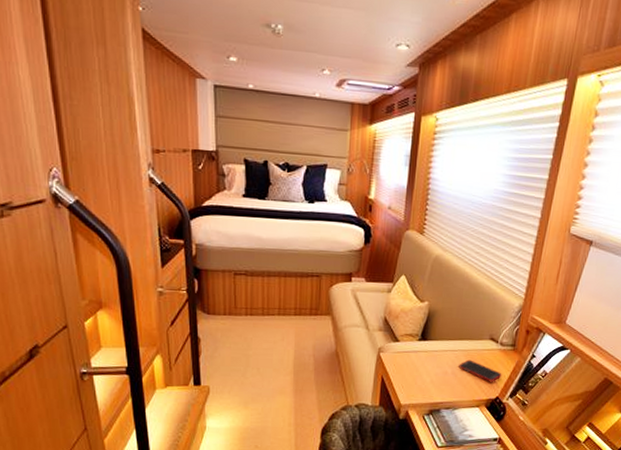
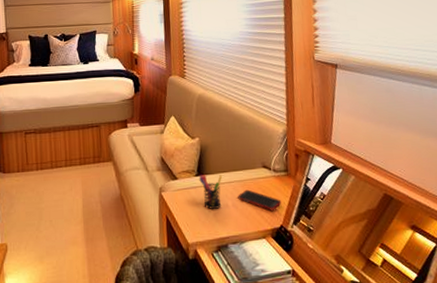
pen holder: none [422,340,446,375] -> present [199,175,222,209]

